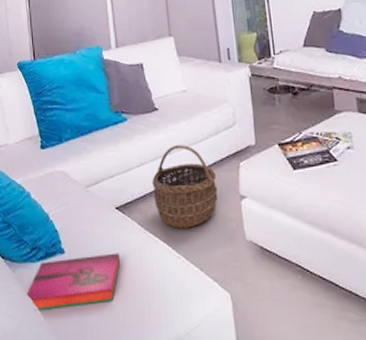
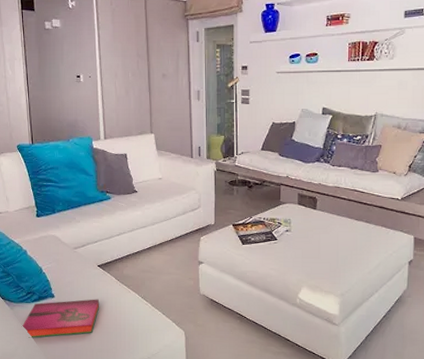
wicker basket: present [152,145,218,228] -> none [129,221,181,283]

